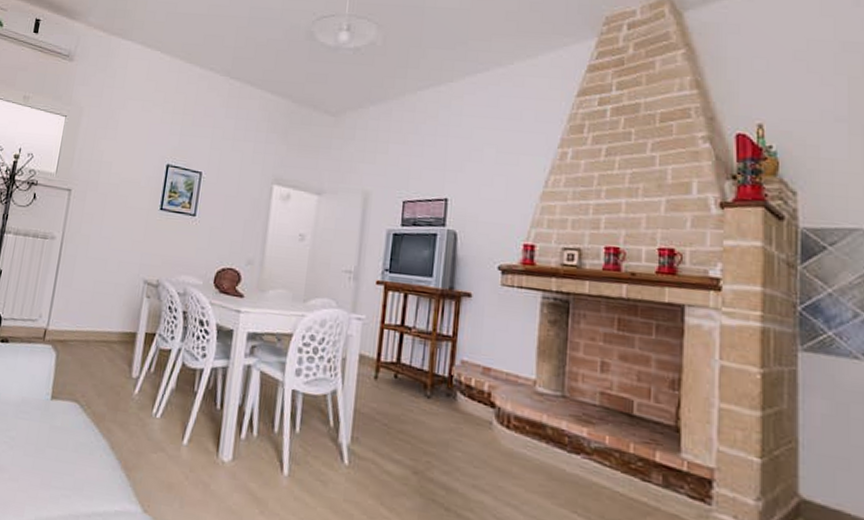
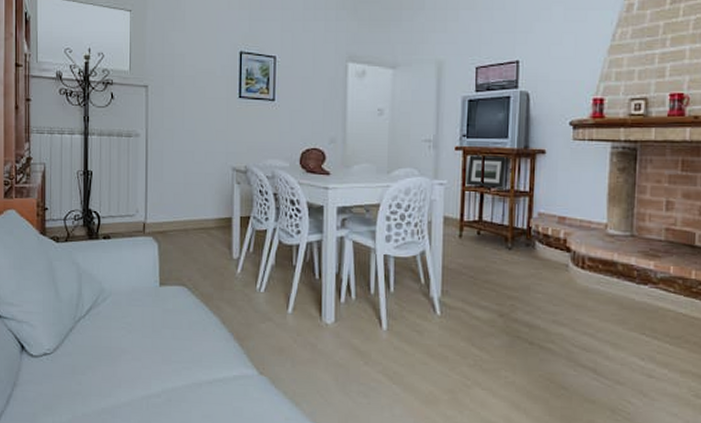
picture frame: none [386,291,429,330] -> present [467,155,506,188]

